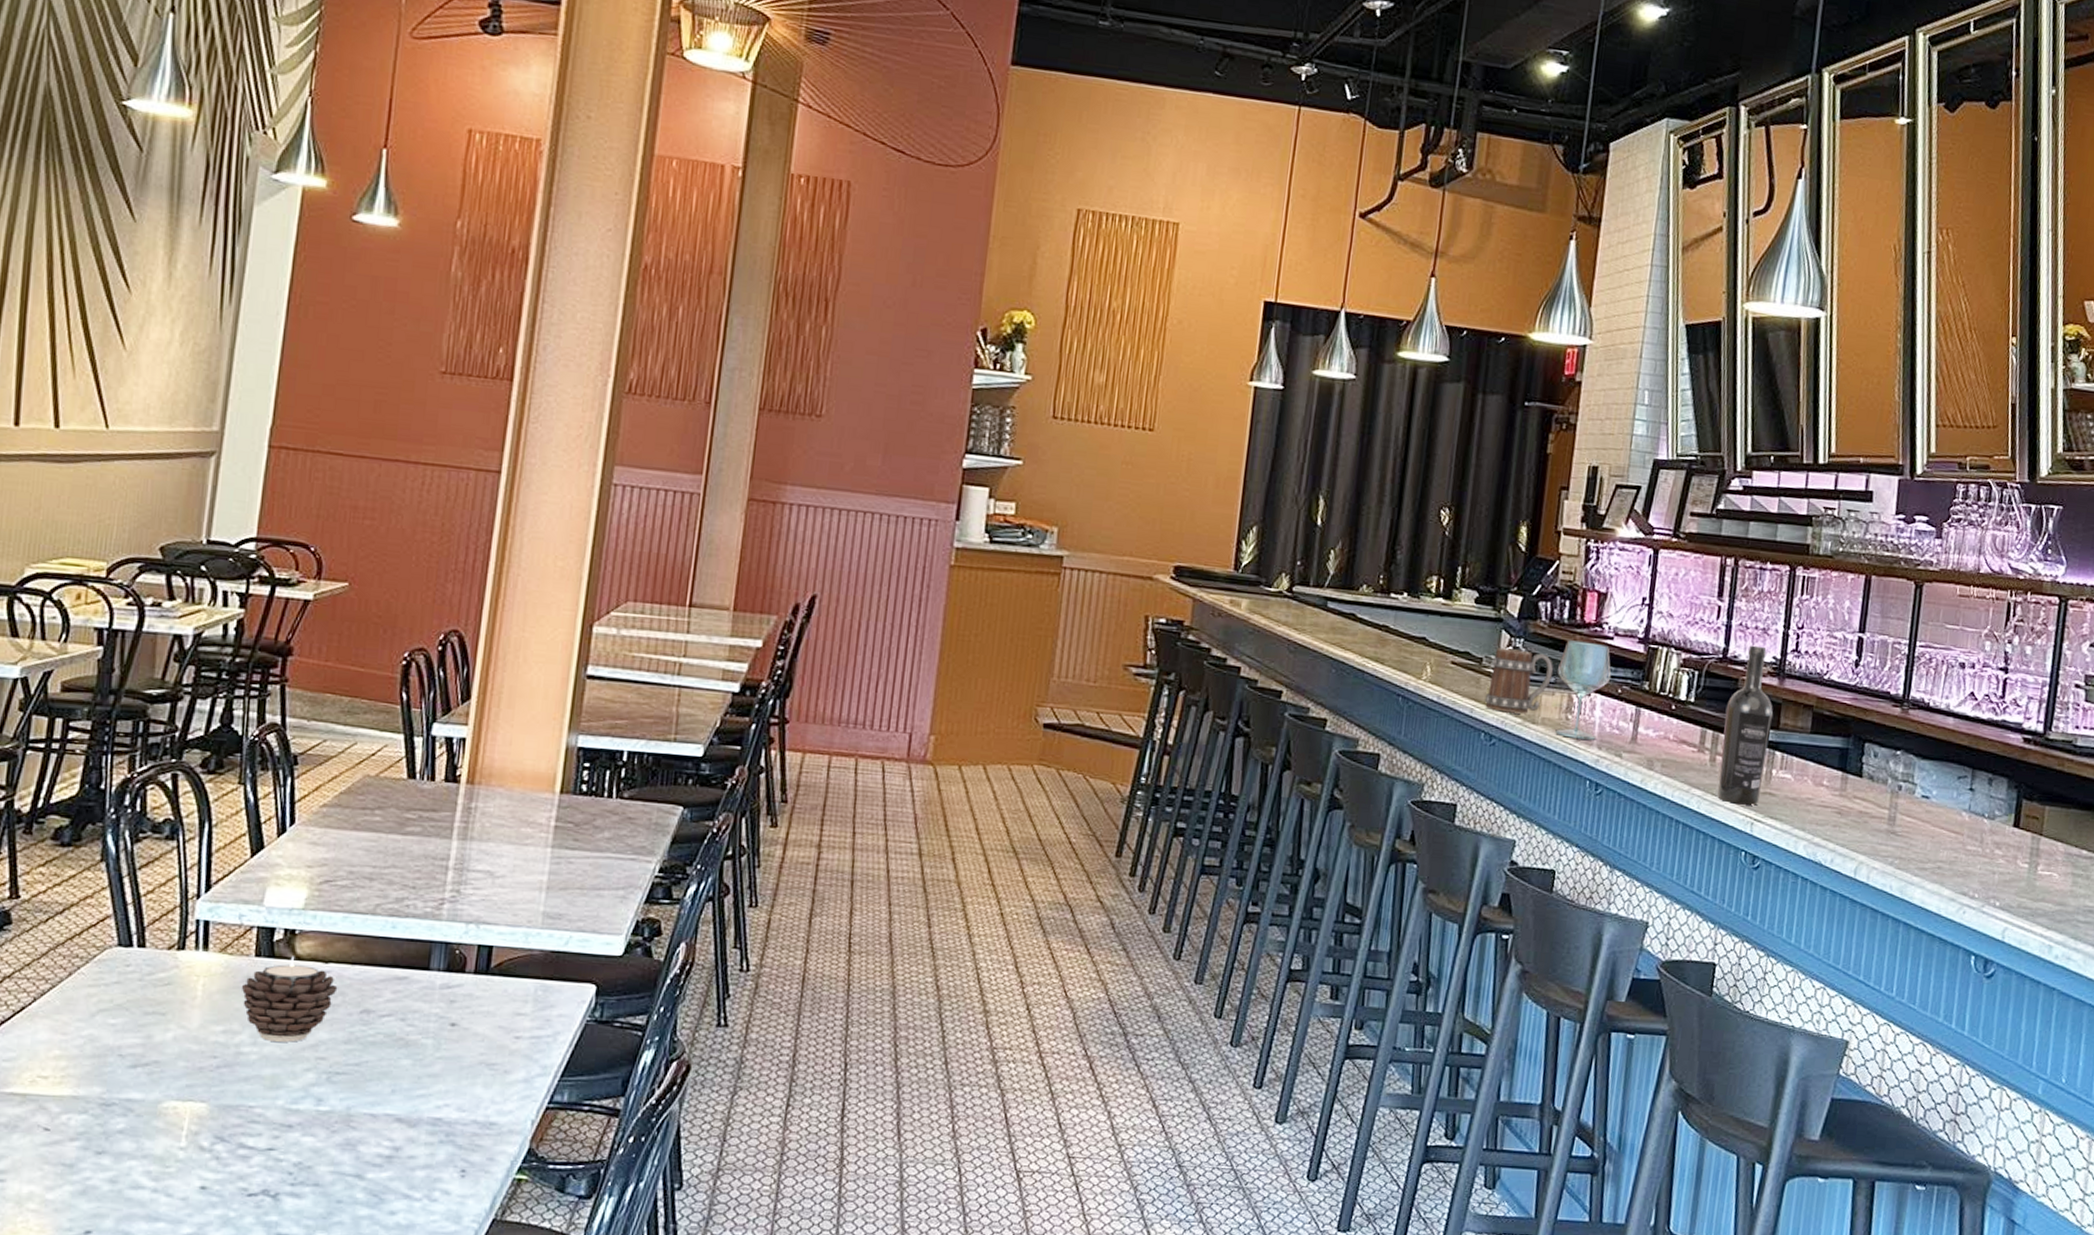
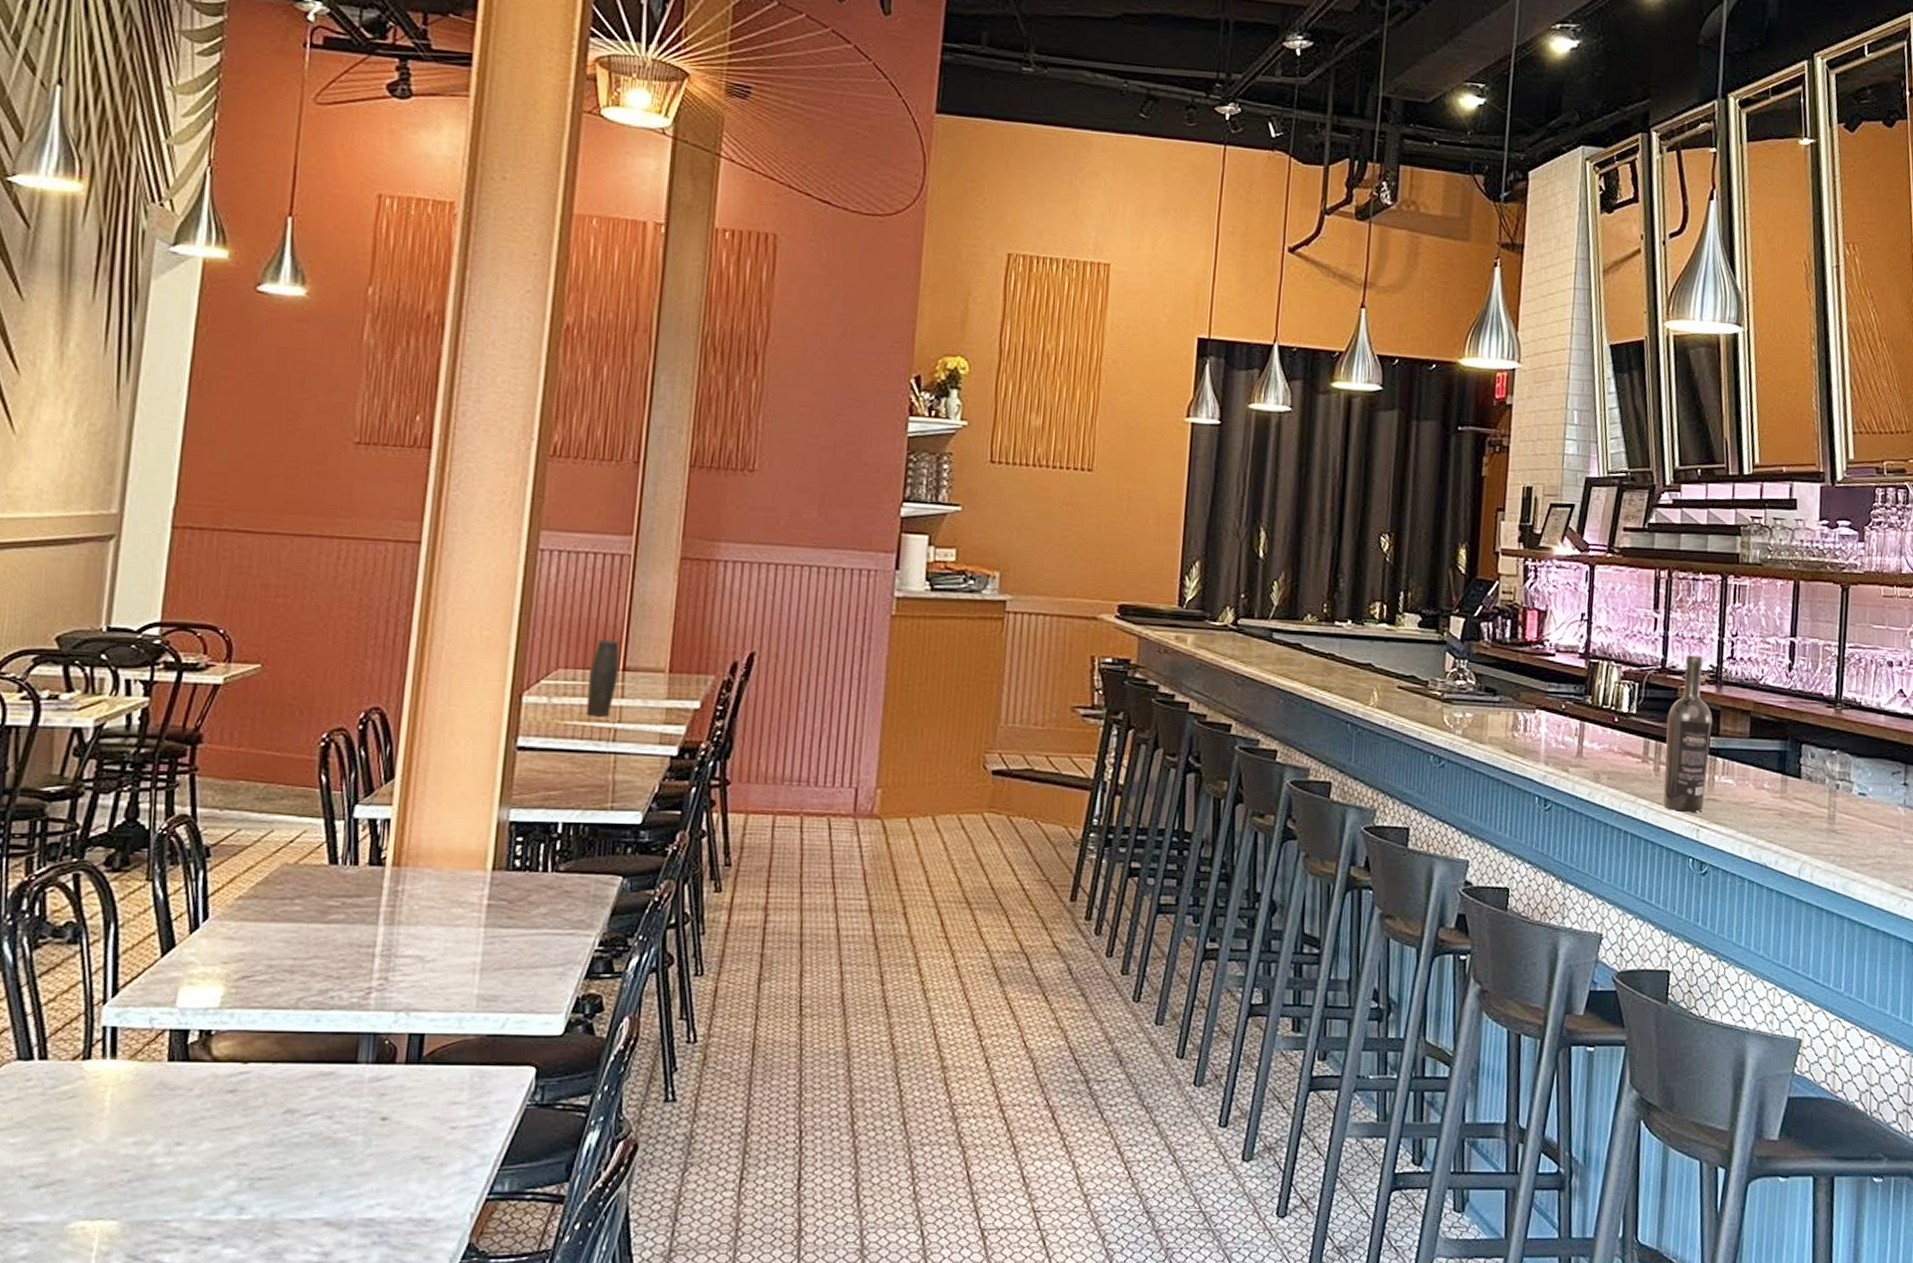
candle: present [242,956,338,1042] -> none [154,1058,259,1150]
vase: none [653,575,687,651] -> present [586,639,620,717]
beer mug: present [1484,647,1554,714] -> none [1432,670,1498,734]
wine glass: present [1554,640,1611,740] -> none [1501,659,1555,756]

